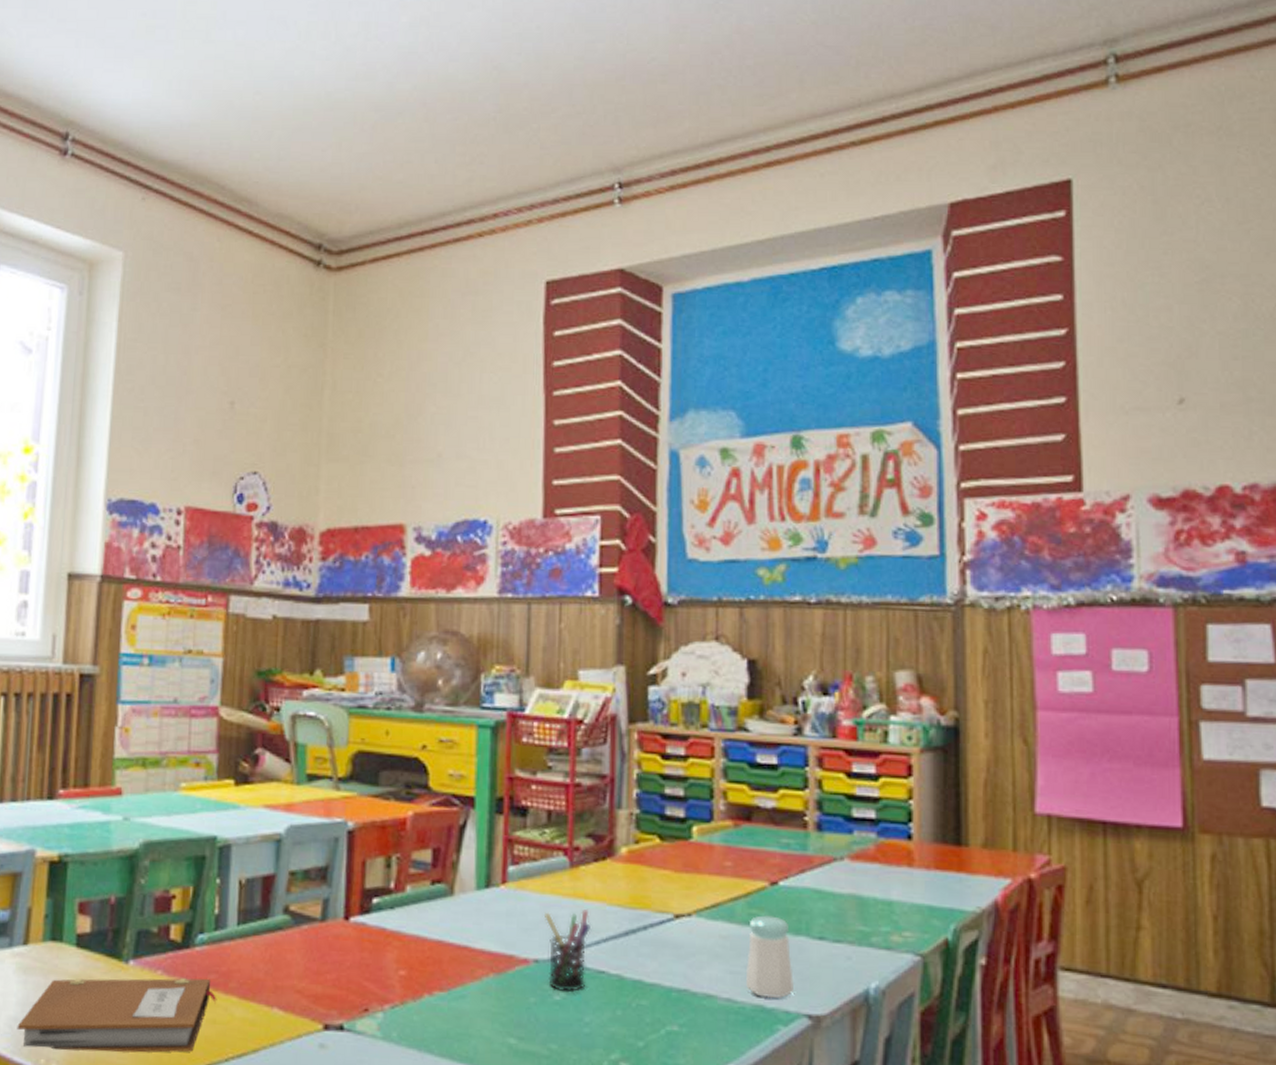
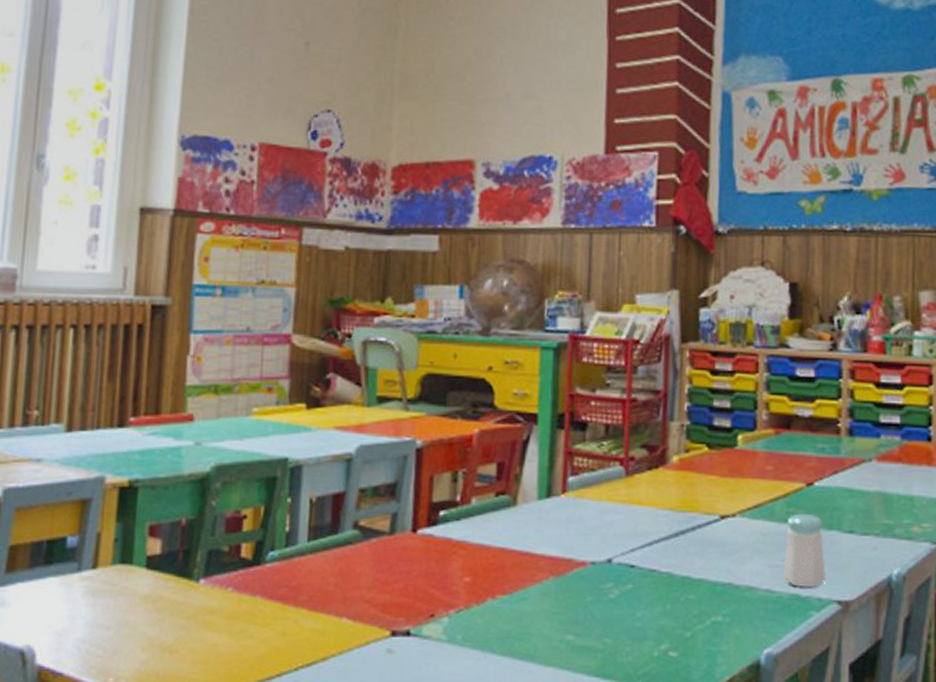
notebook: present [17,978,217,1053] -> none [85,593,287,668]
pen holder: present [545,909,592,992] -> none [601,514,645,590]

